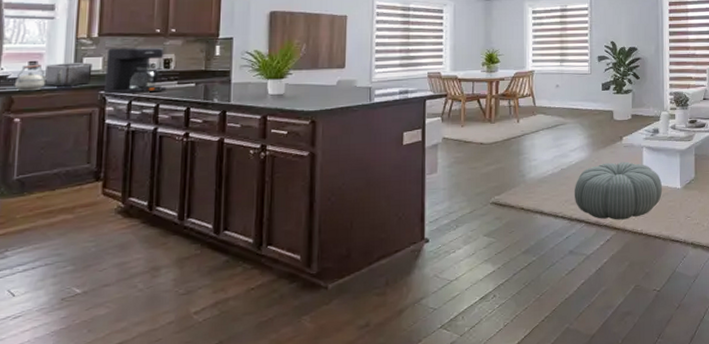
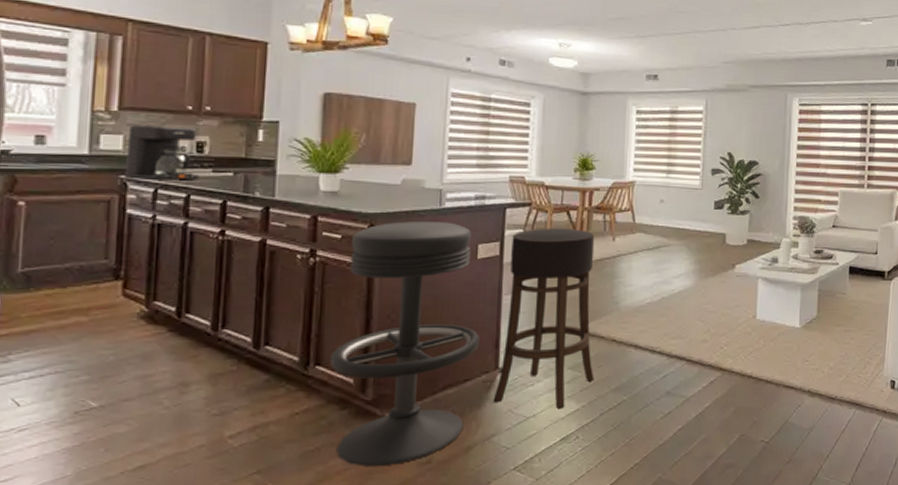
kettle: present [14,64,47,92] -> none [18,138,57,171]
toaster: present [43,63,93,88] -> none [52,139,111,169]
bar stool: none [280,115,407,333] -> present [330,221,480,466]
bar stool: none [420,114,507,272] -> present [493,228,595,410]
pouf: present [574,161,663,220] -> none [675,293,779,360]

